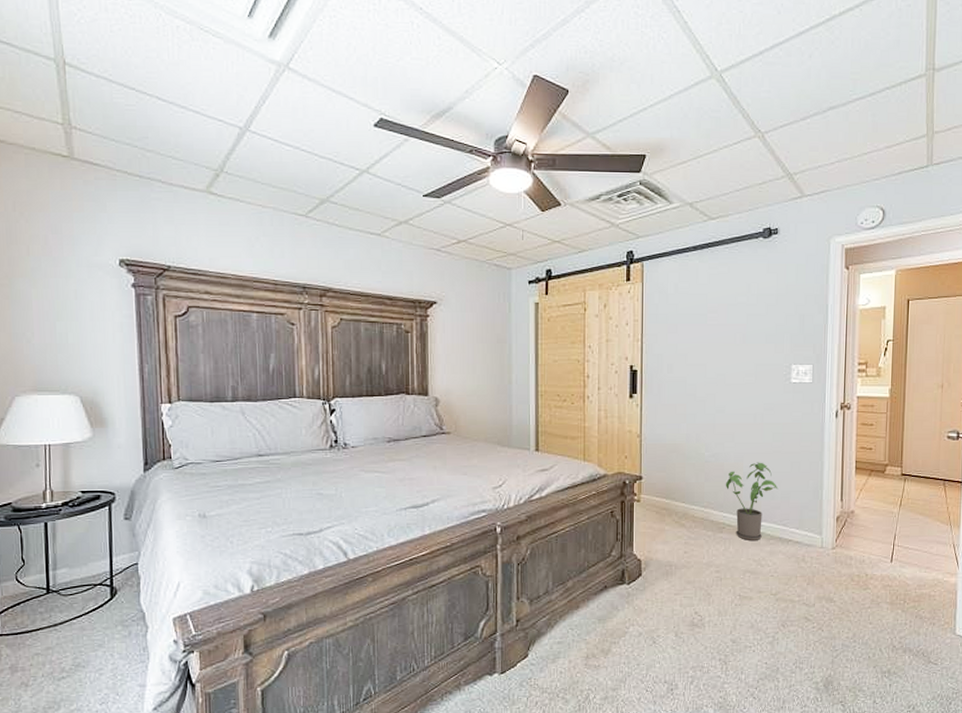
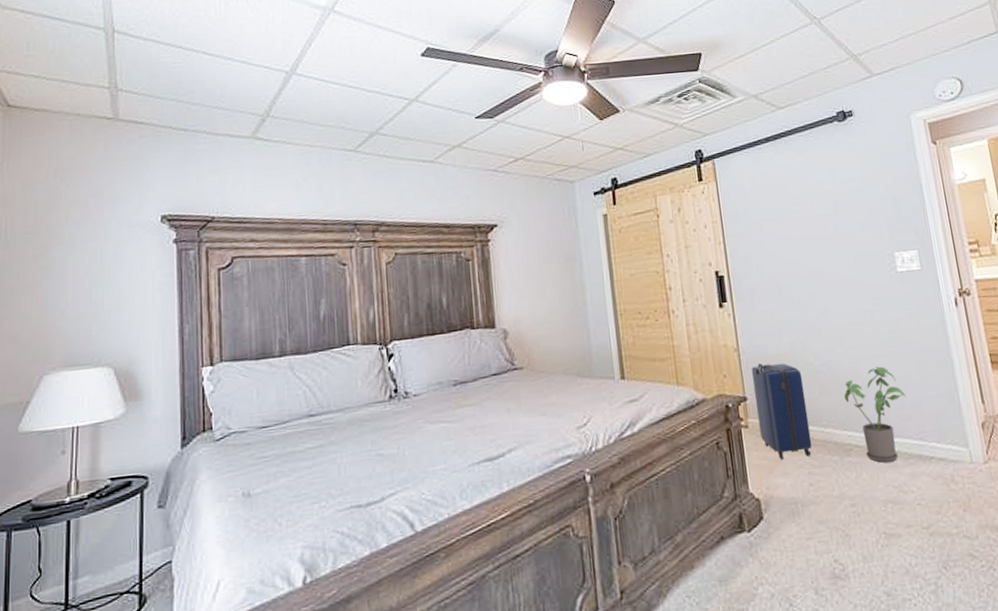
suitcase: none [649,450,693,530] -> present [751,363,812,460]

